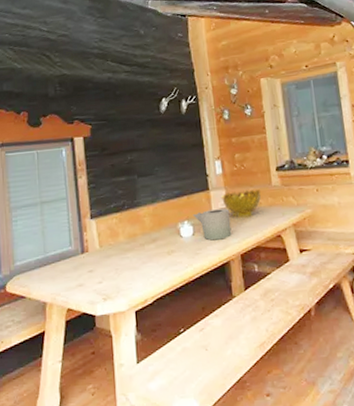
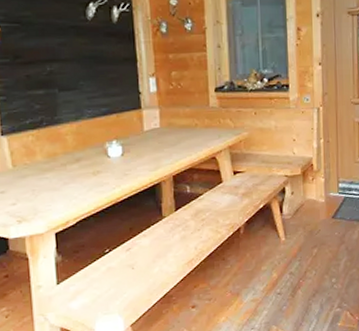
toilet paper roll: present [192,208,232,241] -> none [122,129,164,162]
decorative bowl: present [222,189,262,218] -> none [155,109,198,139]

